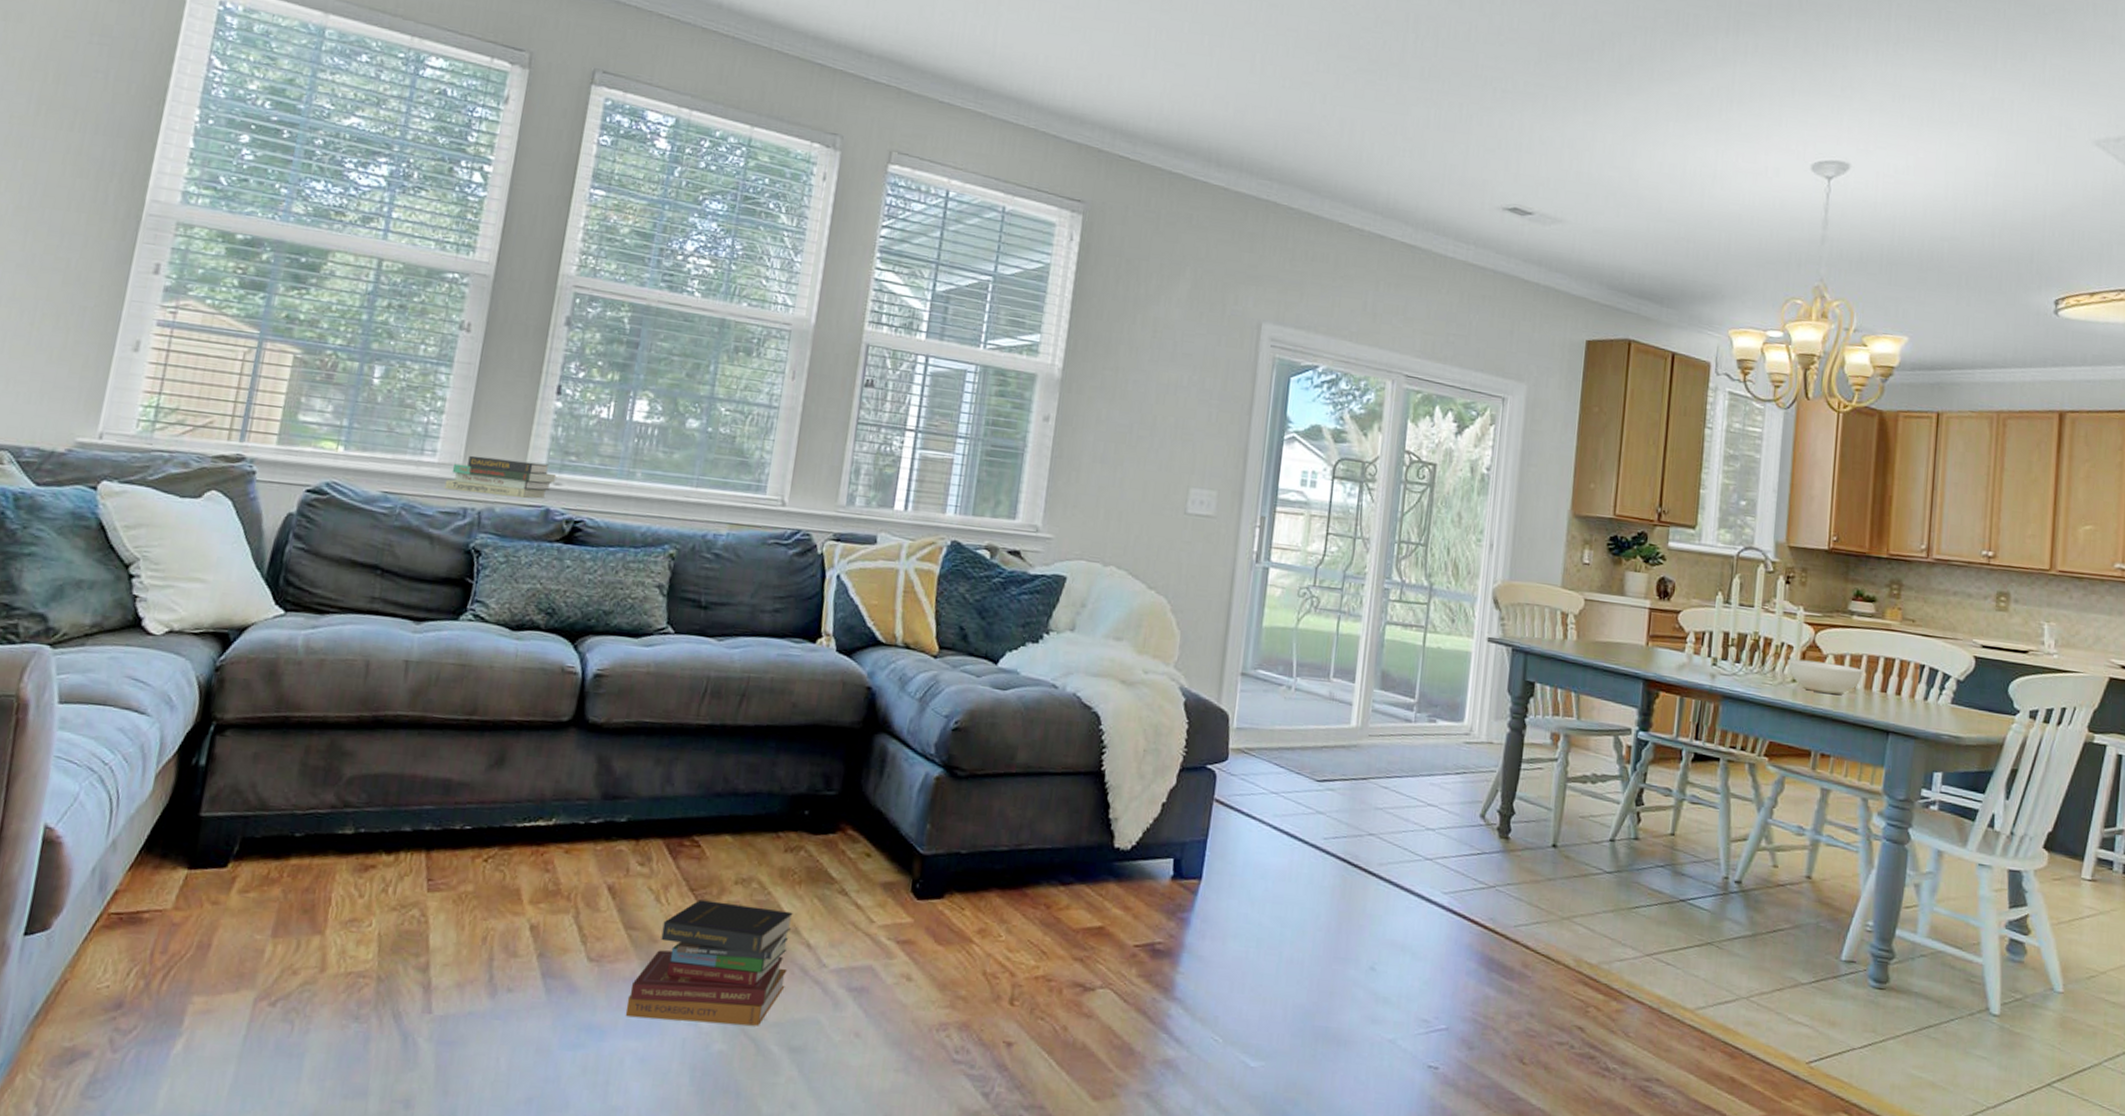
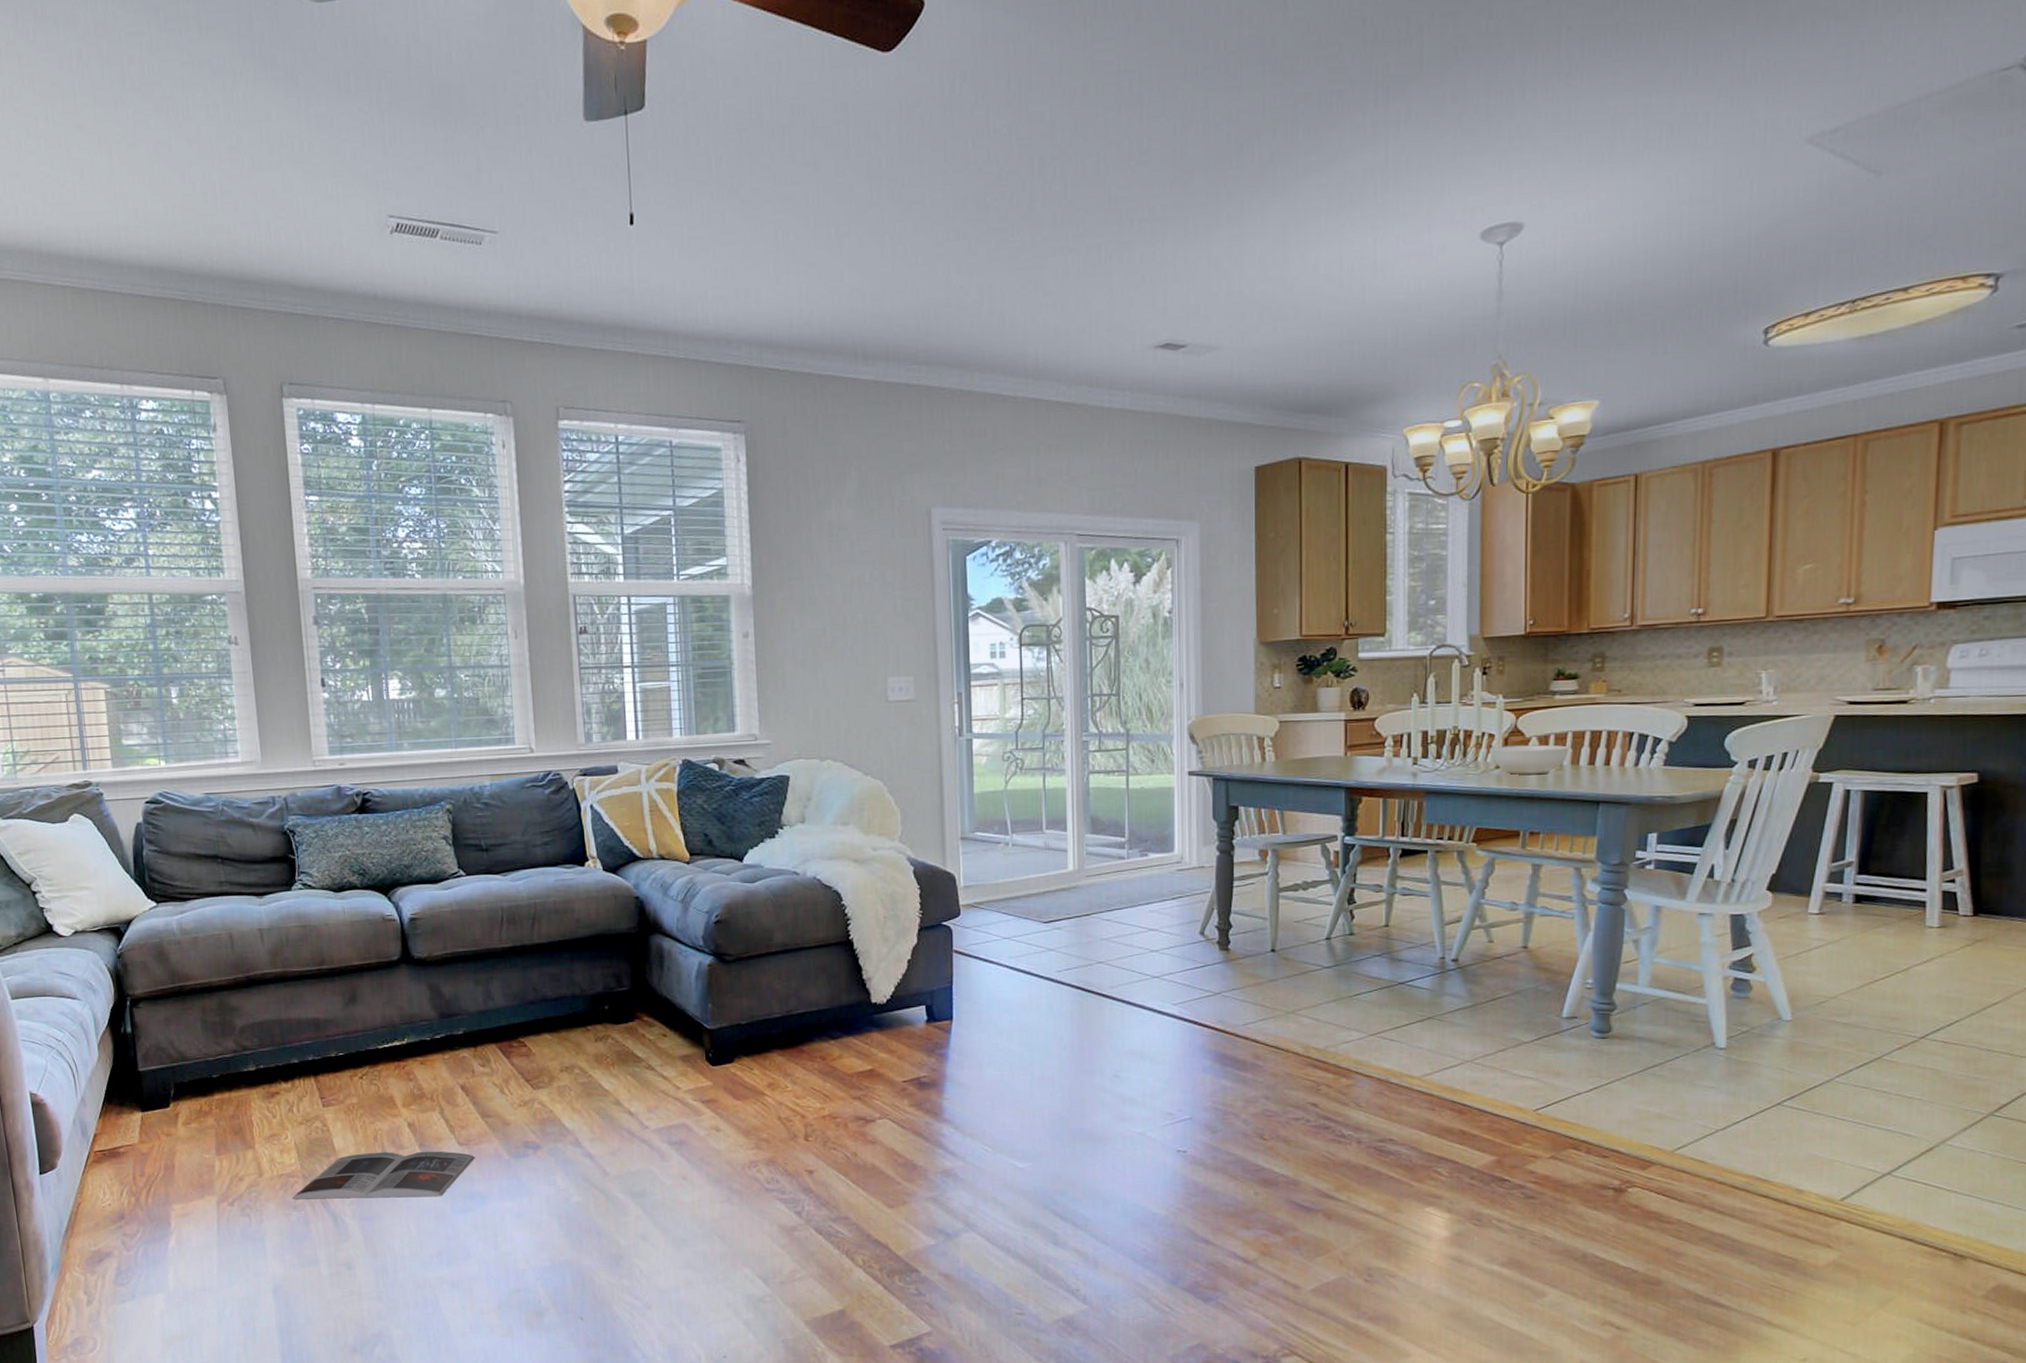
magazine: none [356,956,605,1025] -> present [292,1151,475,1198]
books: present [444,455,557,499] -> none [251,748,340,784]
books: present [625,899,793,1026] -> none [496,1087,619,1184]

